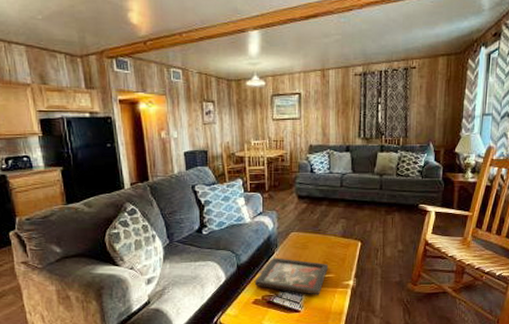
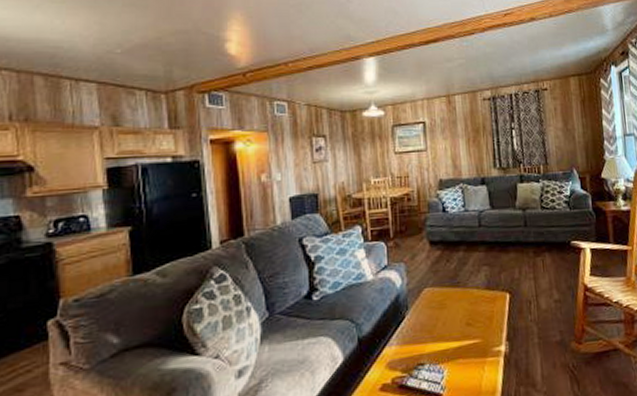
decorative tray: present [254,257,329,295] -> none [381,323,474,371]

